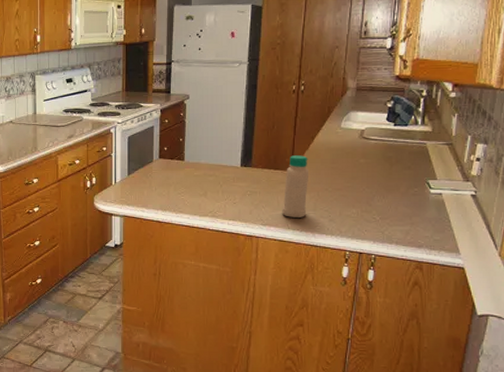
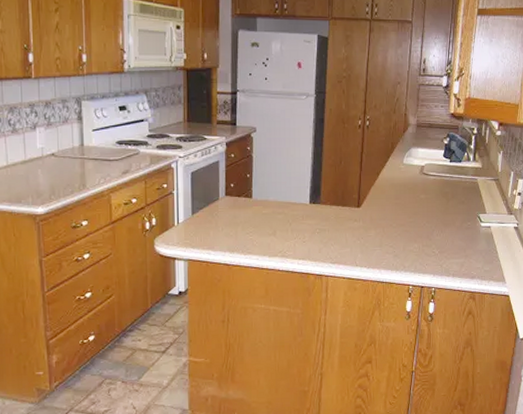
bottle: present [282,155,309,218] -> none [350,191,375,255]

